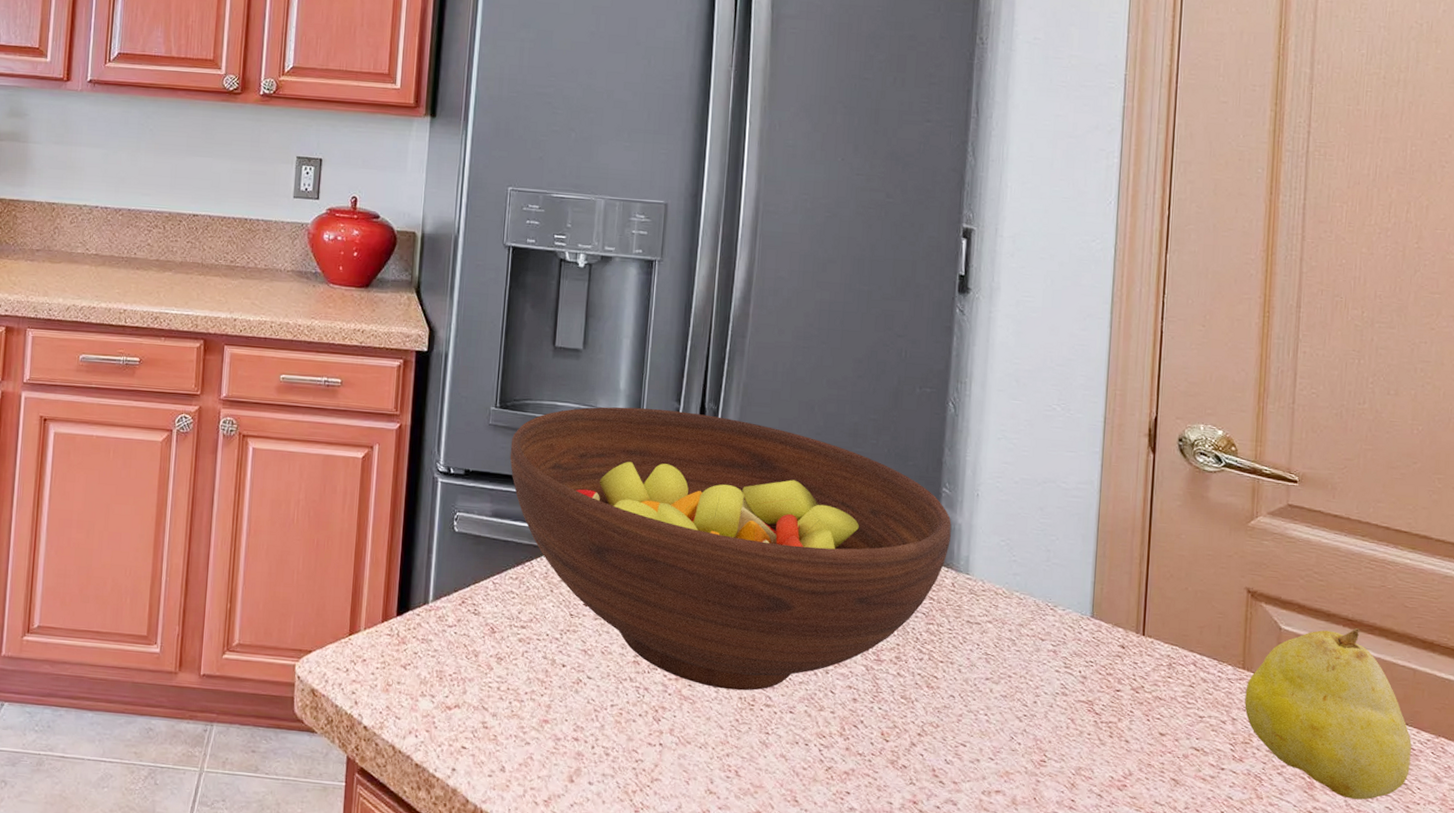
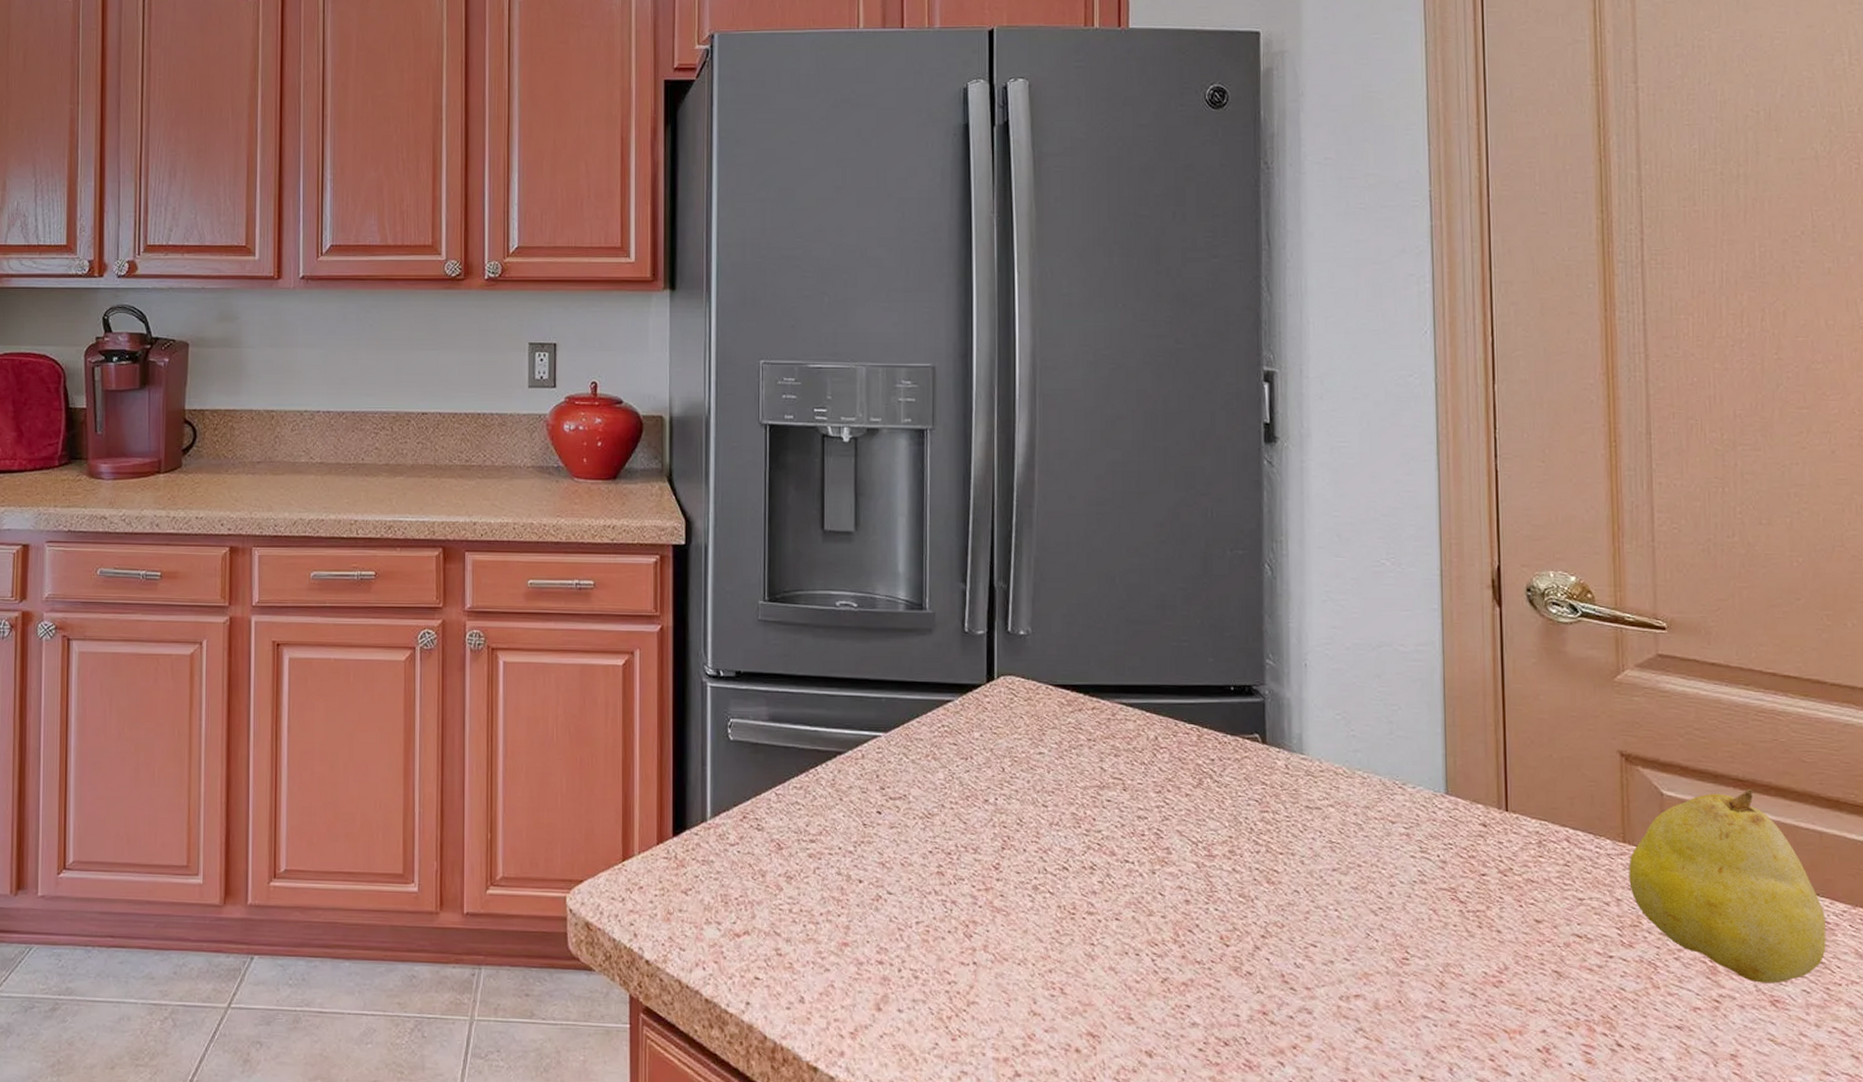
fruit bowl: present [510,407,952,691] -> none [783,592,1279,898]

